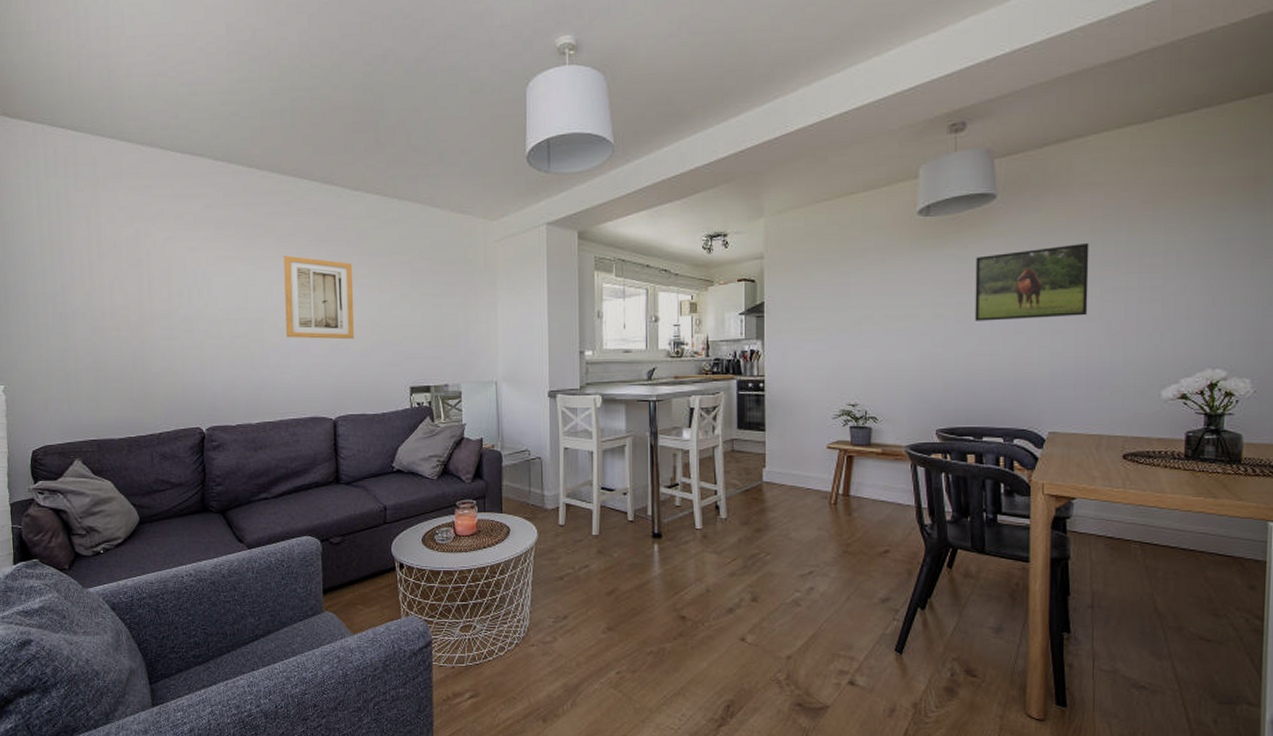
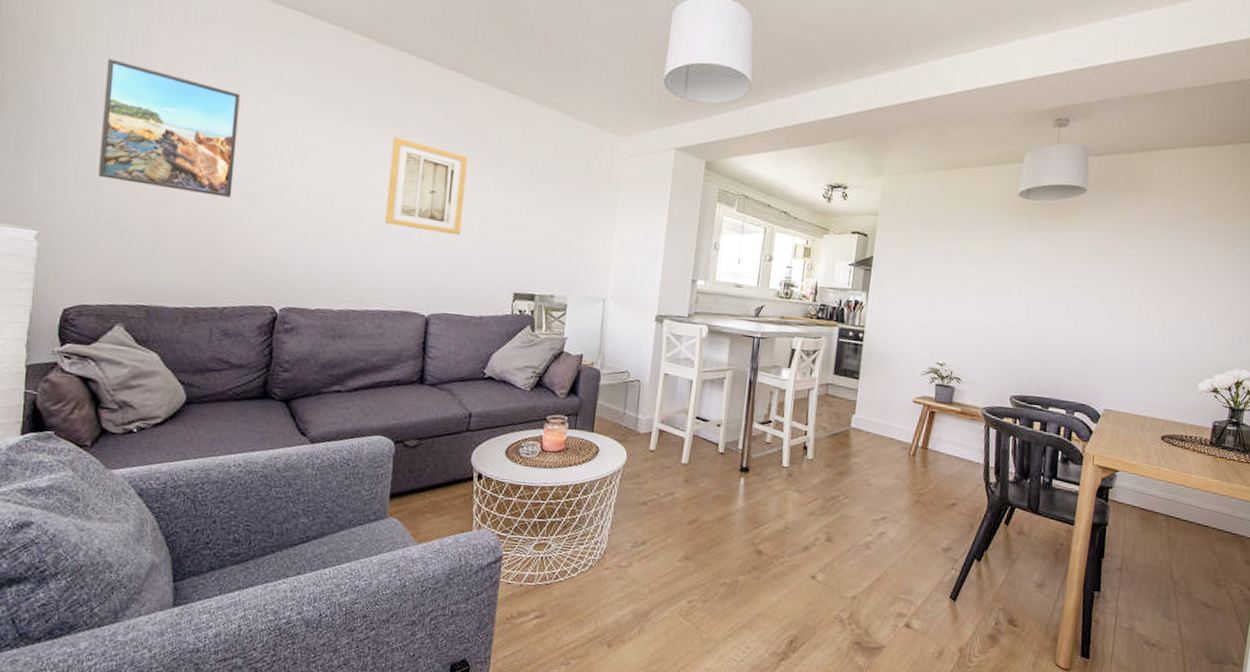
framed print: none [39,225,154,334] -> present [99,58,240,198]
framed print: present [975,243,1089,321] -> none [1055,242,1157,309]

